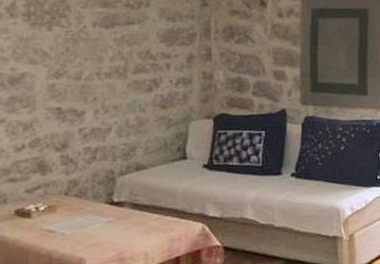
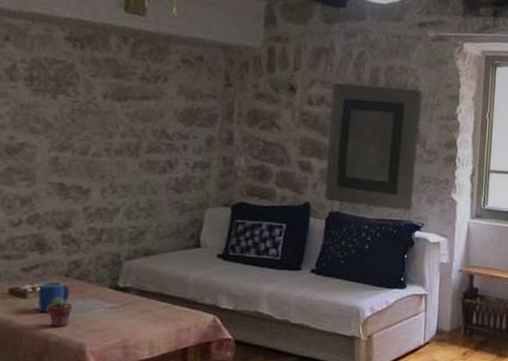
mug: none [41,200,70,230] -> present [37,281,70,312]
potted succulent: none [49,215,73,244] -> present [47,298,73,327]

